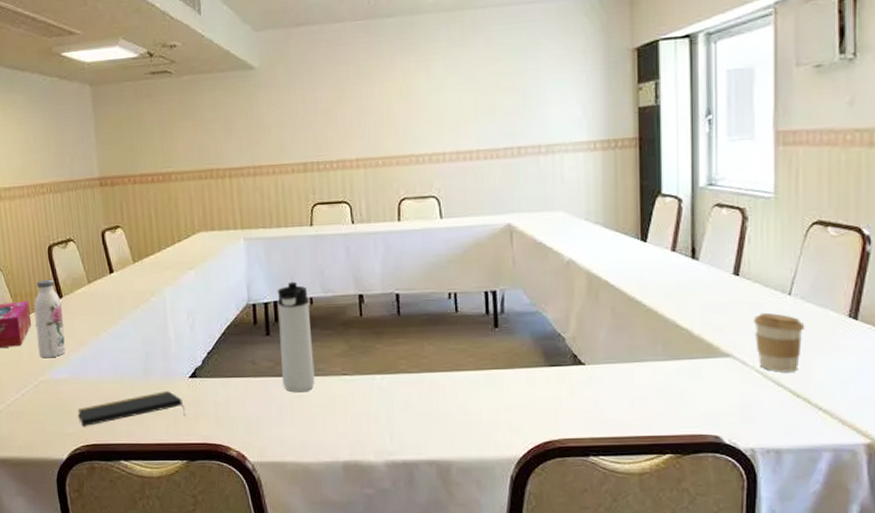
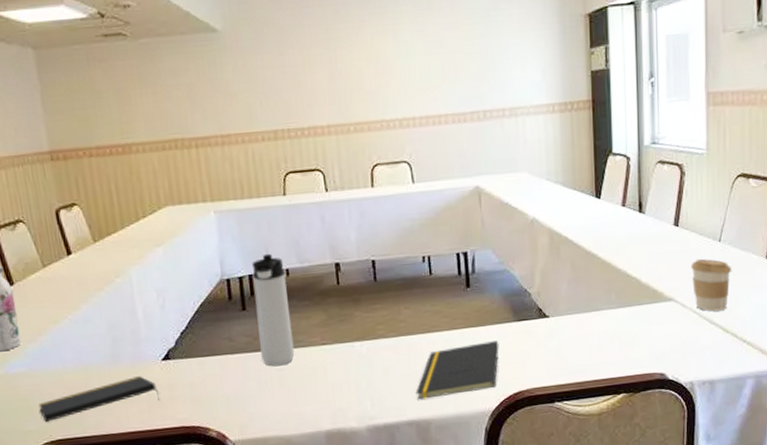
notepad: none [437,385,529,439] -> present [416,341,499,400]

